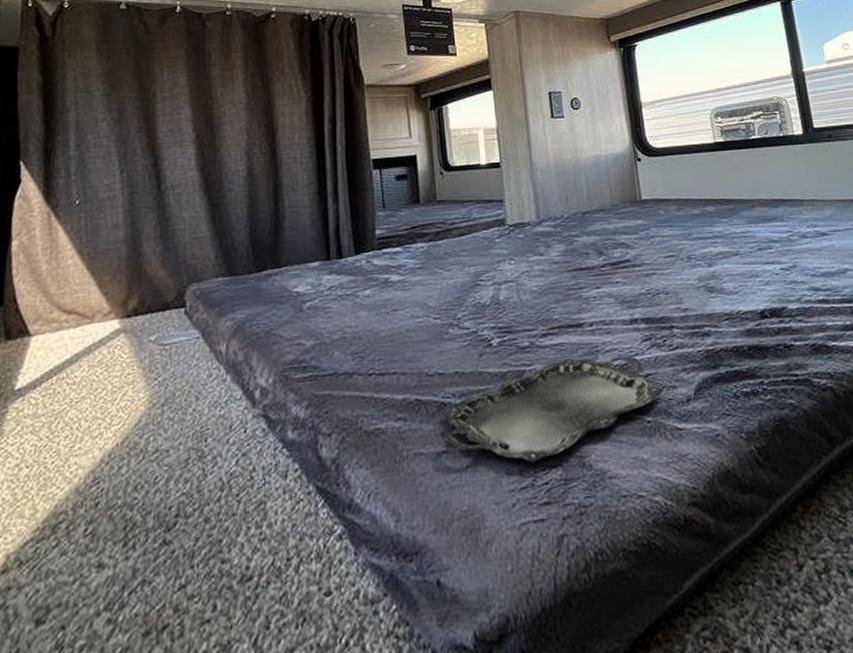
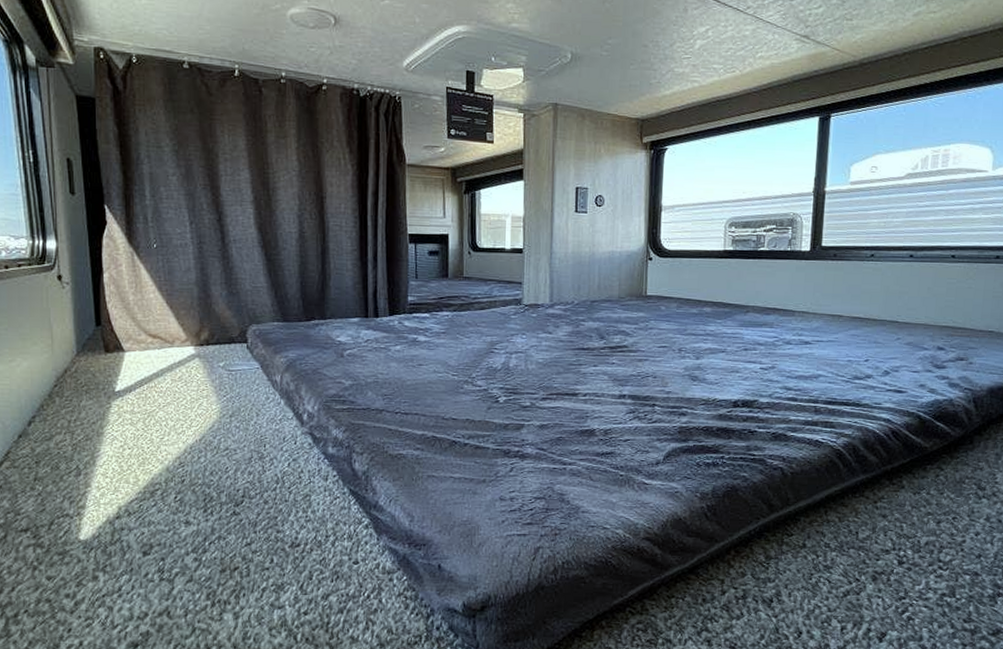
serving tray: present [444,356,663,463] -> none [452,420,638,494]

